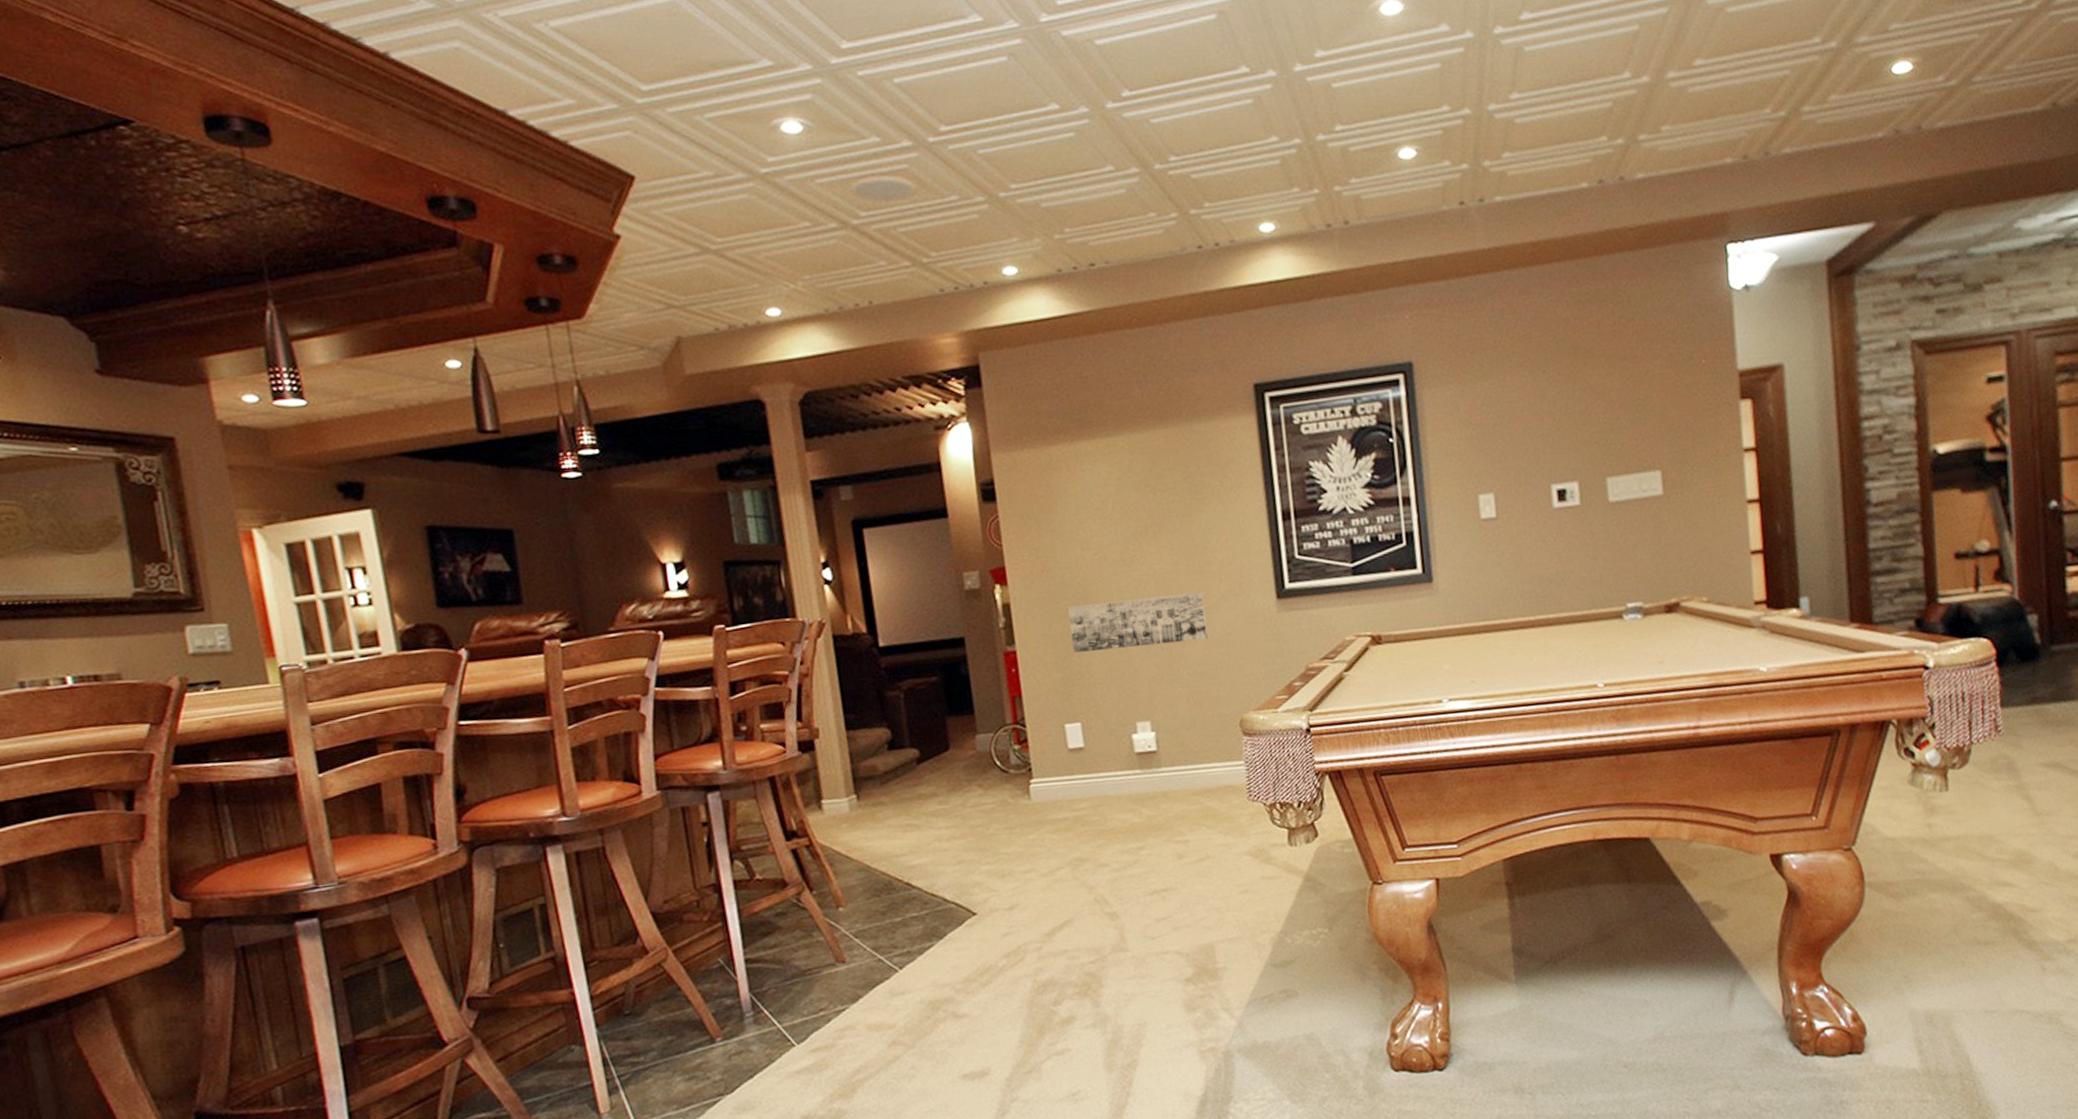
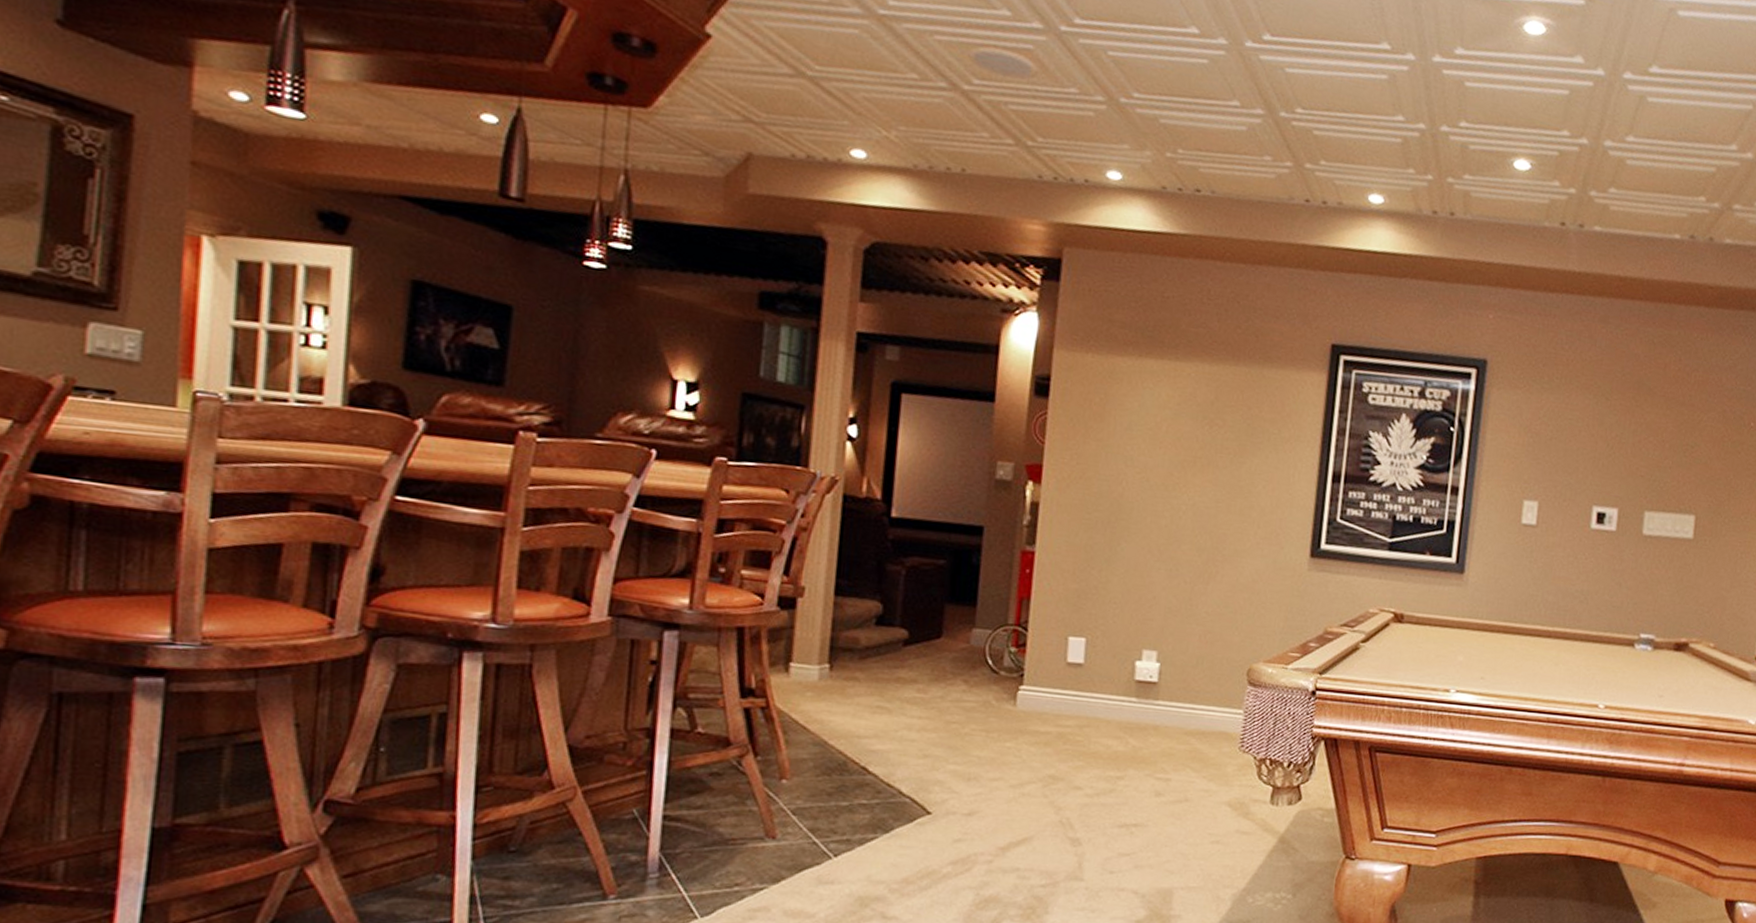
wall art: present [1068,592,1208,653] -> none [1094,519,1238,582]

